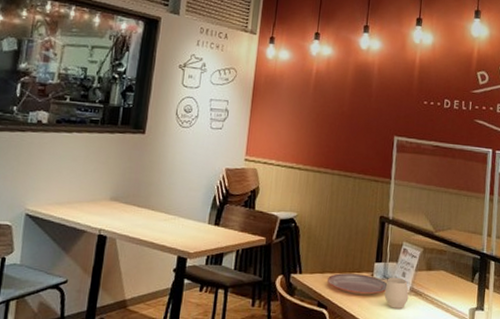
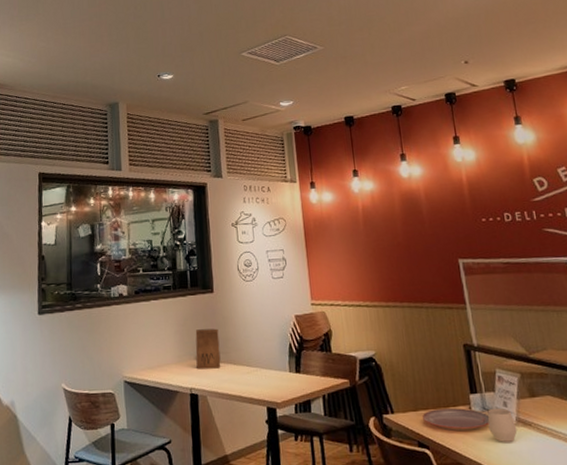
paper bag: none [111,170,143,212] -> present [195,328,221,370]

